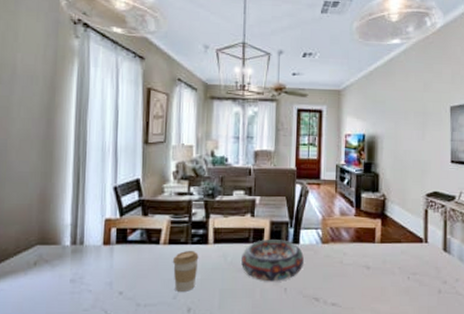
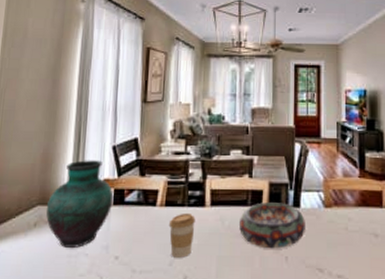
vase: none [47,200,116,285] -> present [46,160,114,248]

